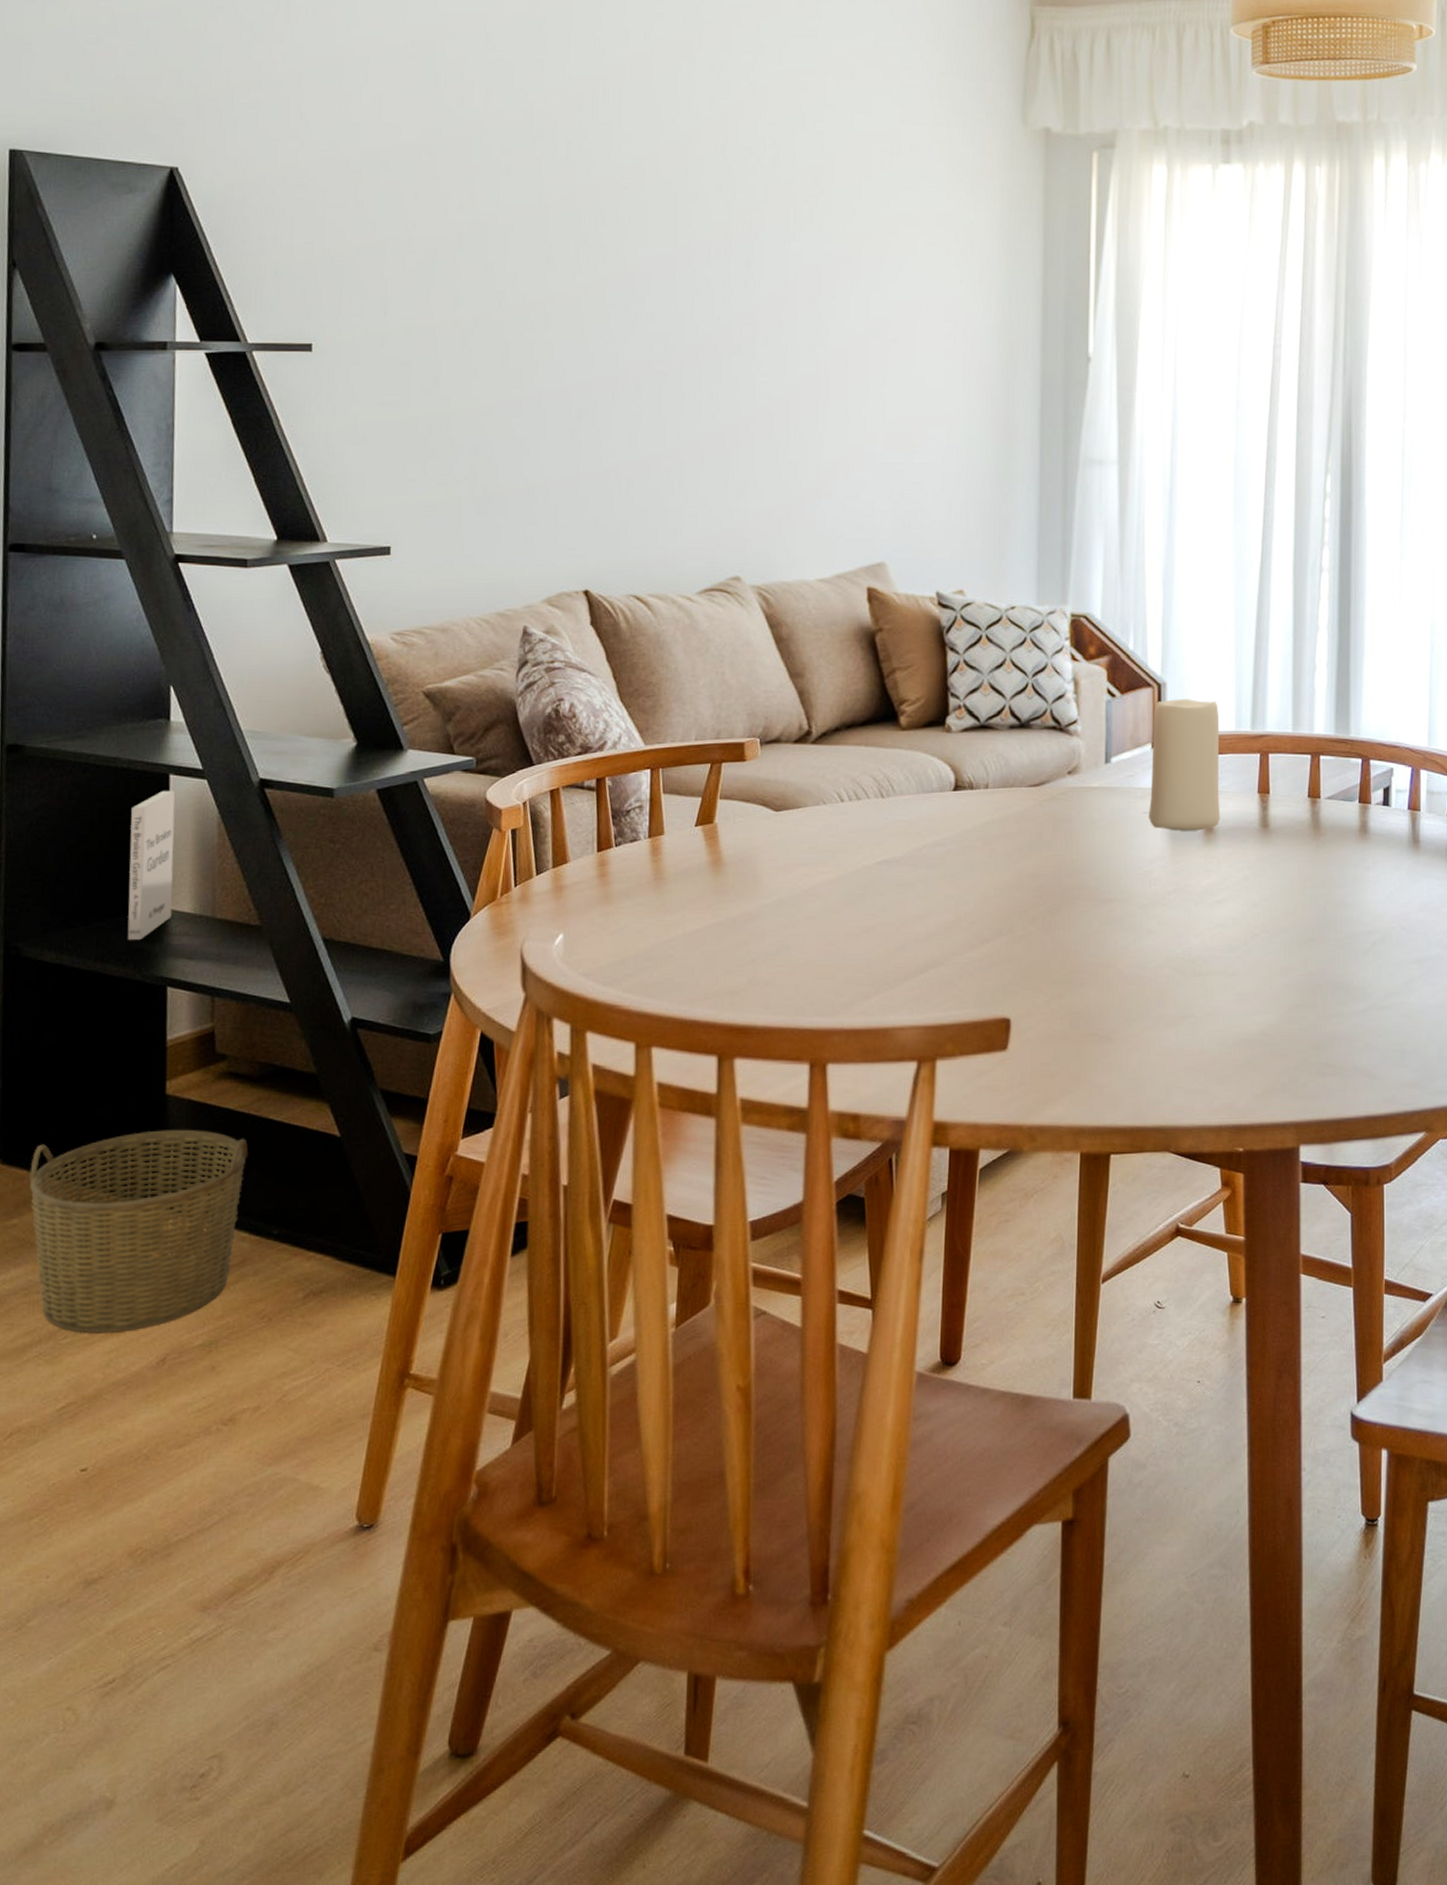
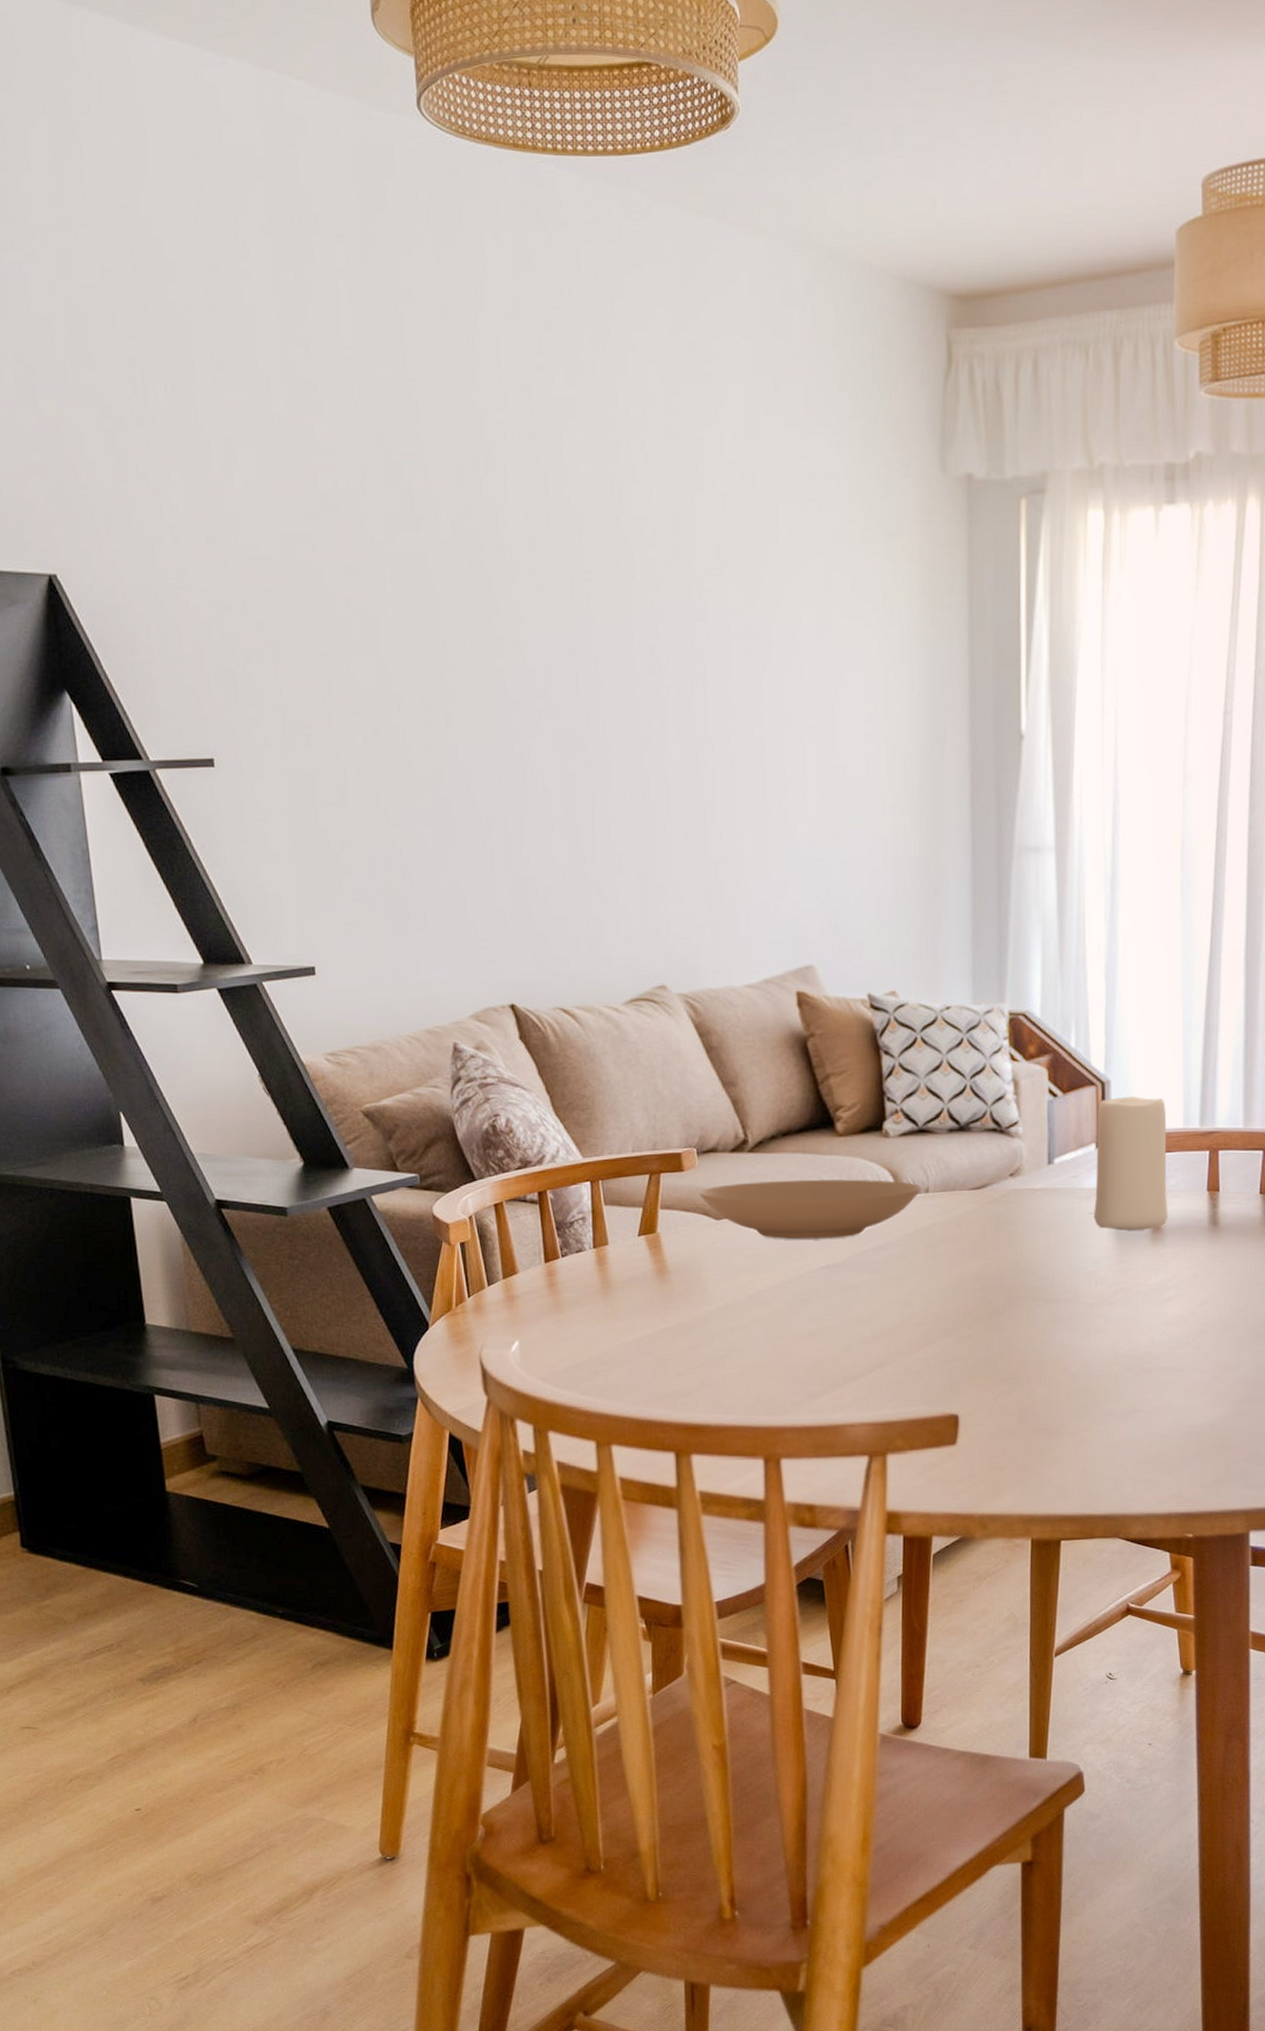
basket: present [29,1129,249,1333] -> none [54,1522,248,1697]
book: present [127,790,176,940] -> none [99,1212,150,1353]
bowl: none [759,772,981,833] -> present [698,1179,921,1240]

